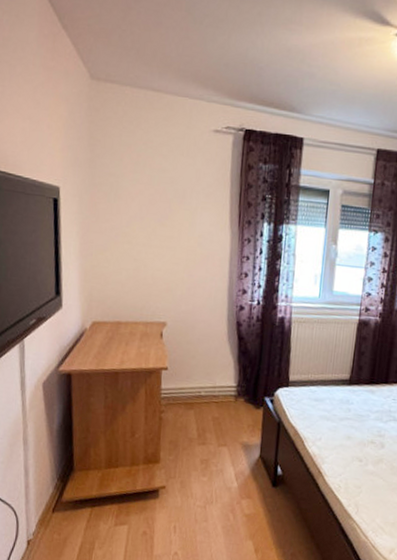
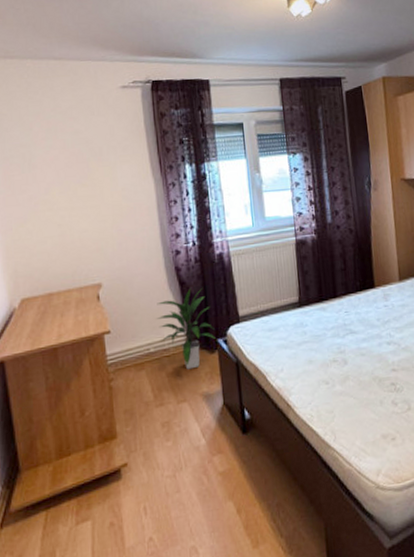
indoor plant: none [211,344,264,419] -> present [156,288,215,370]

